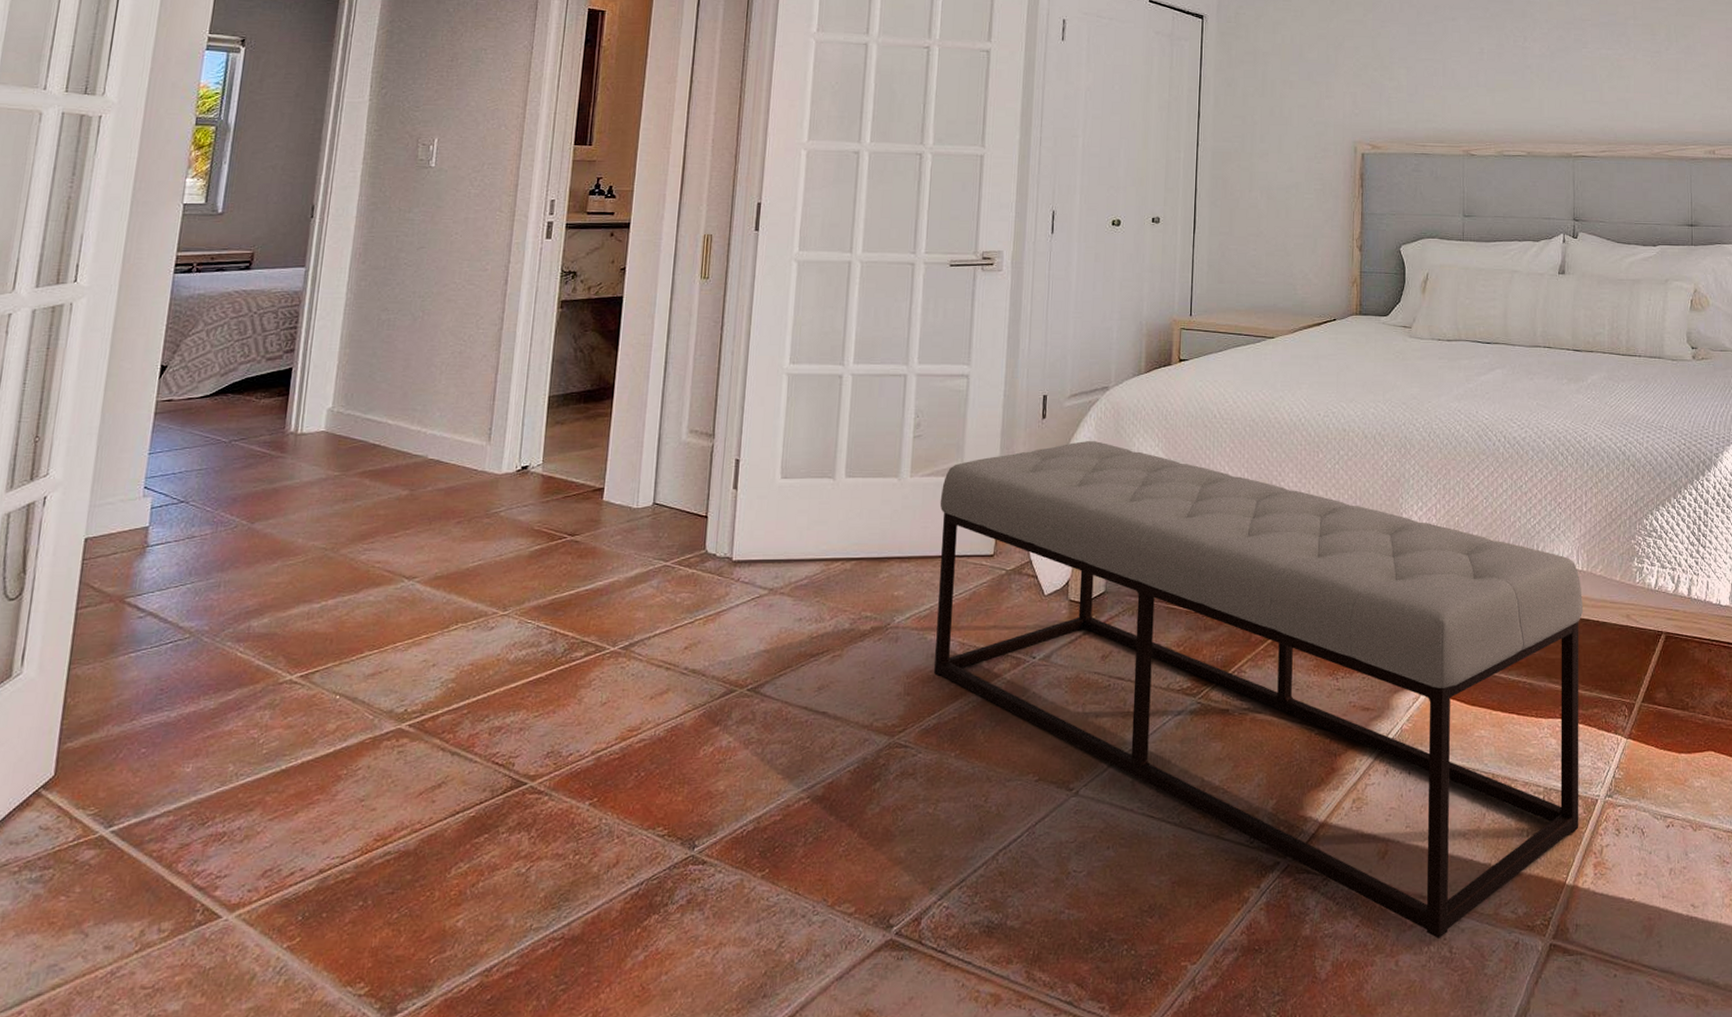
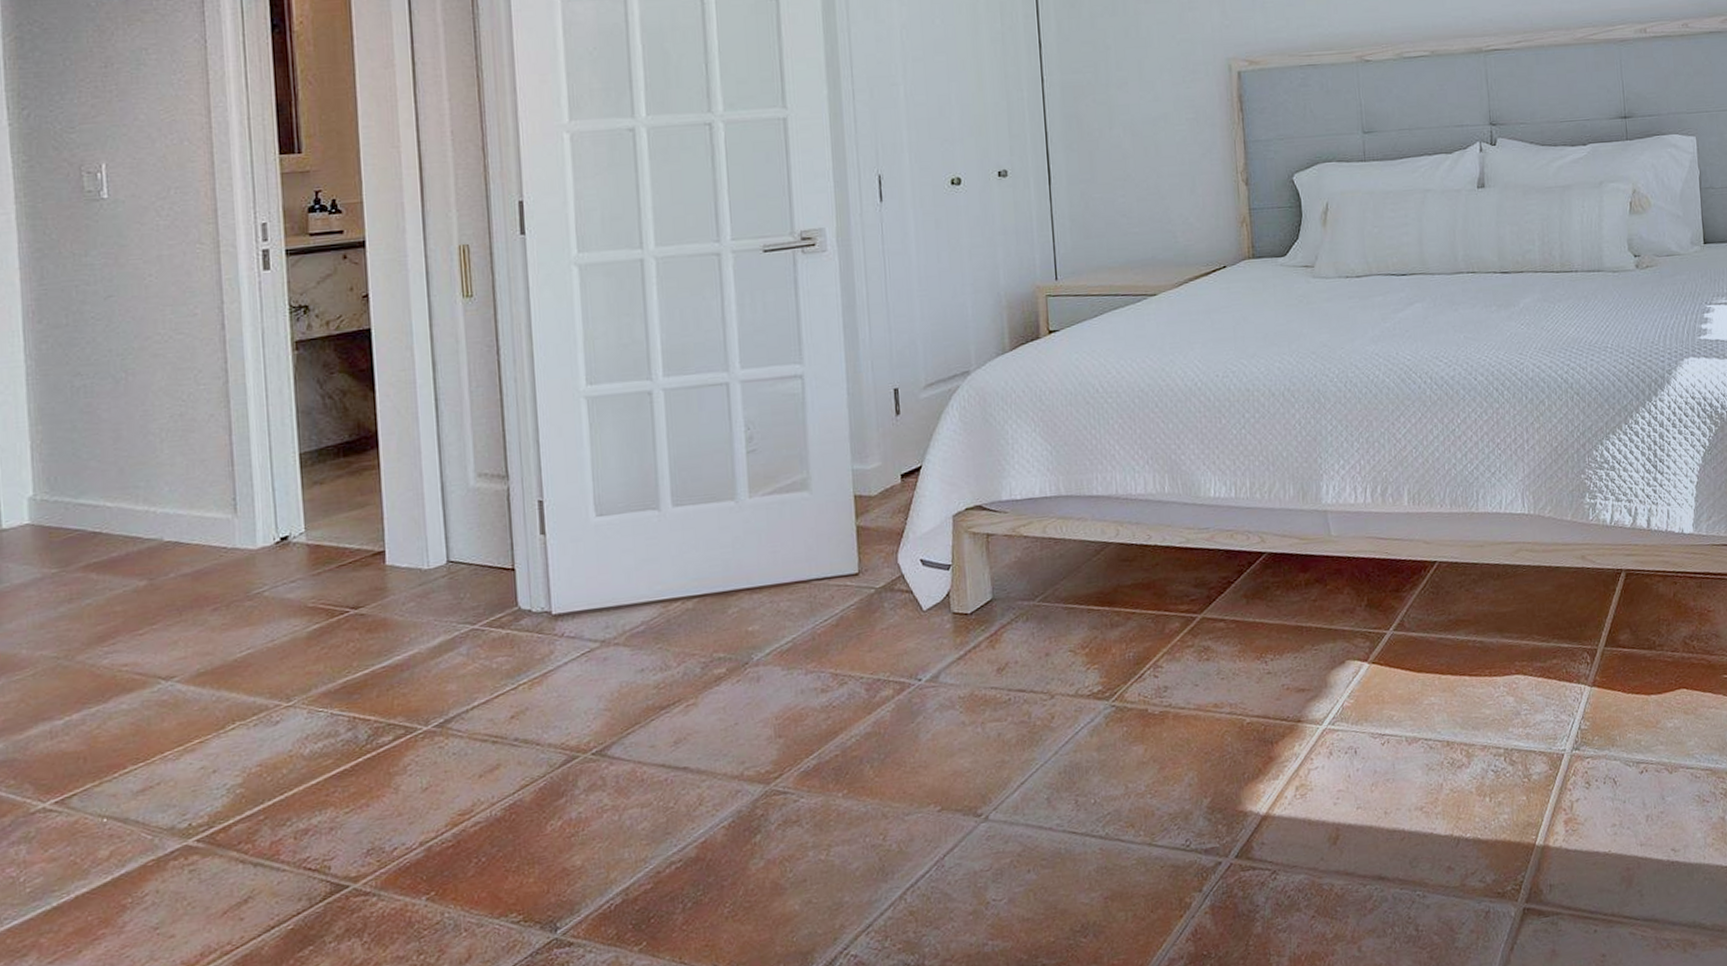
bench: present [934,441,1584,938] -> none [787,433,1546,918]

